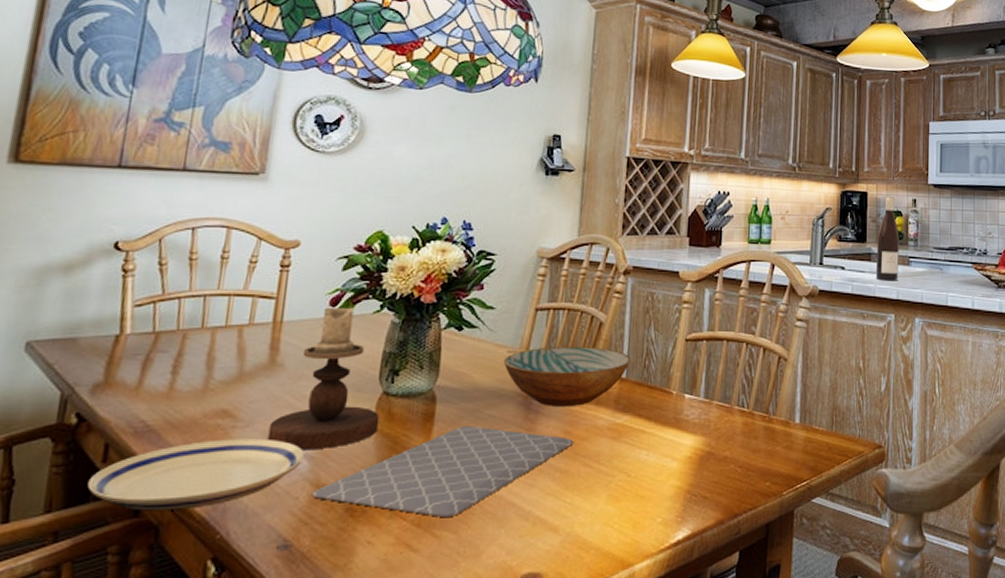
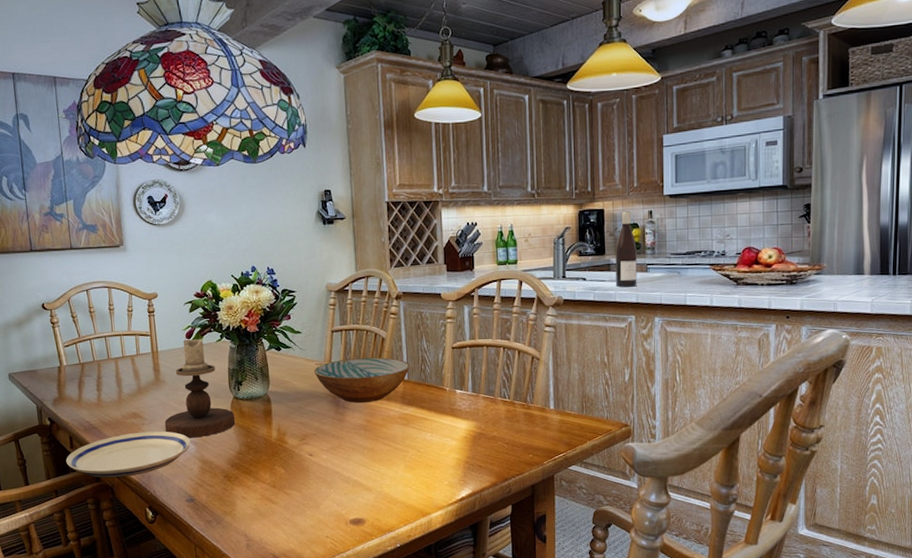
placemat: present [311,426,574,518] -> none [200,419,374,482]

